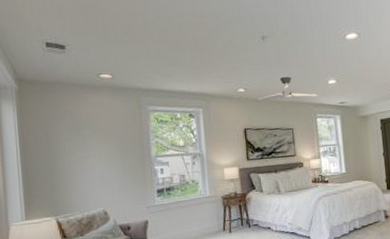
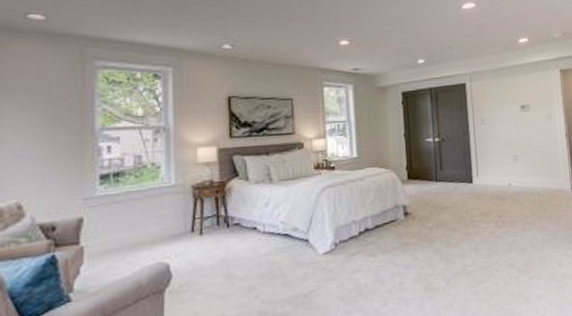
ceiling fan: present [256,76,318,102] -> none [246,32,326,62]

